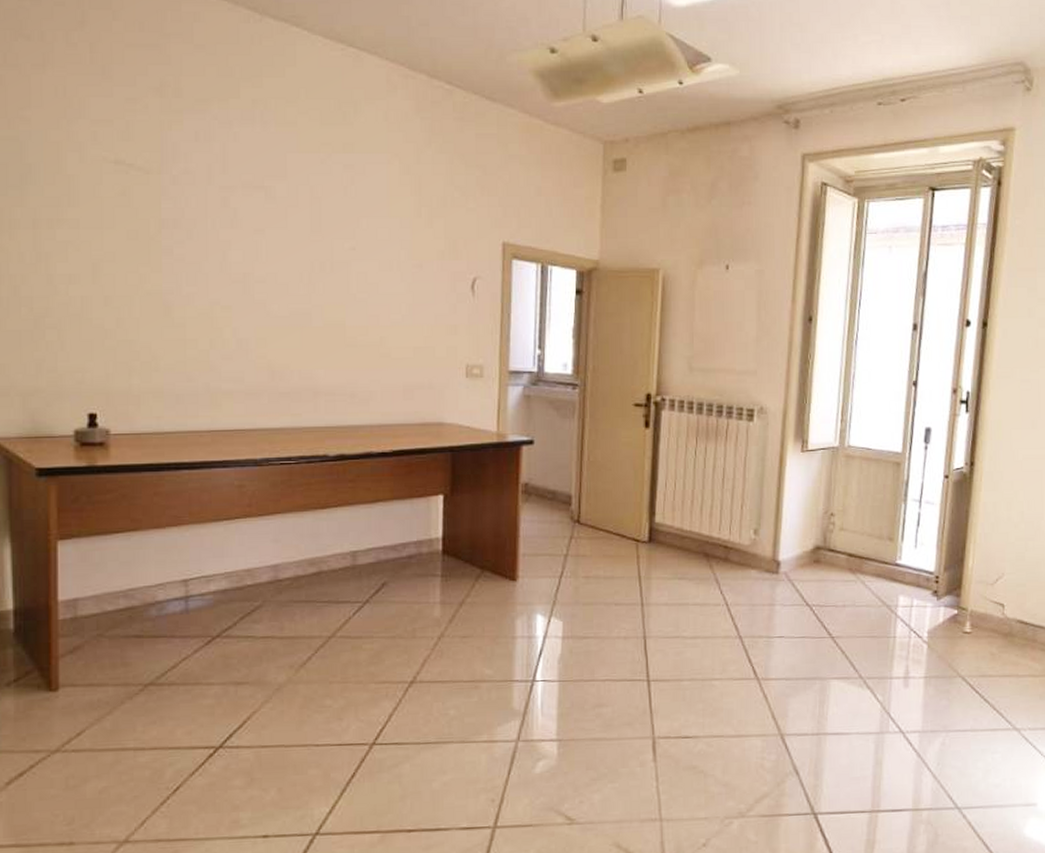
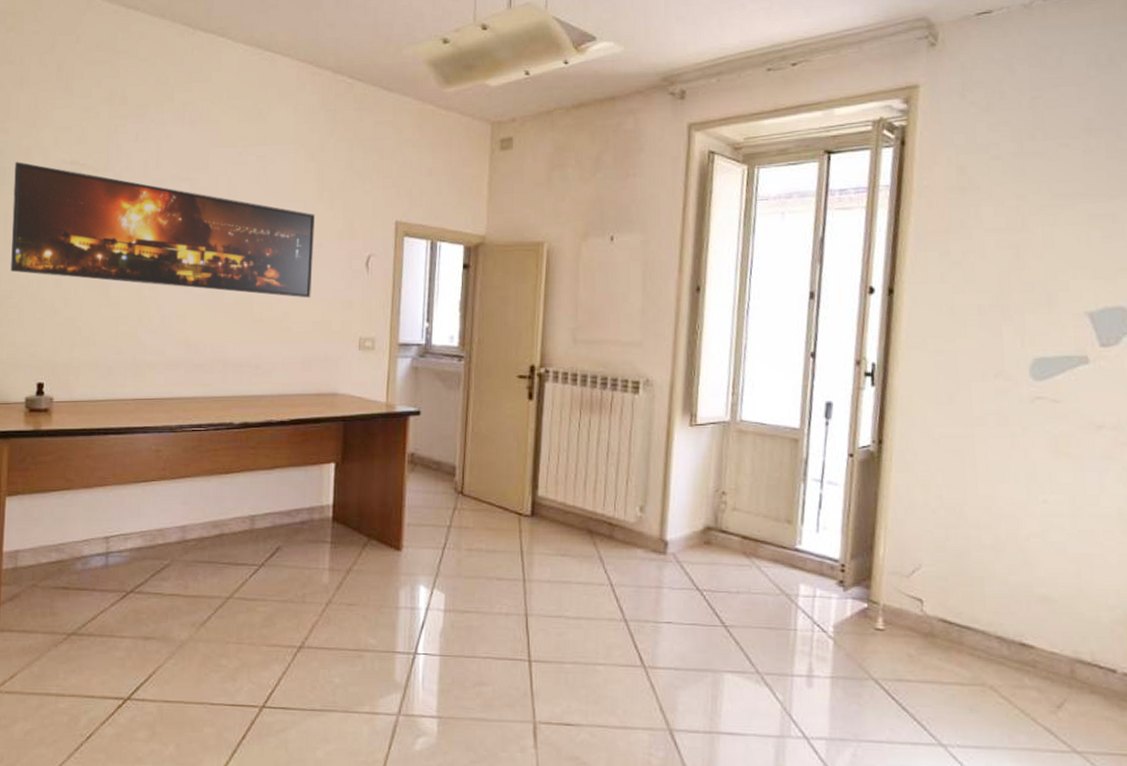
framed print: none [42,158,413,323] -> present [10,162,315,298]

